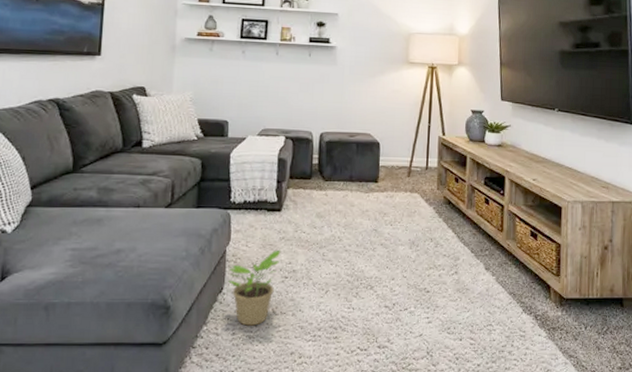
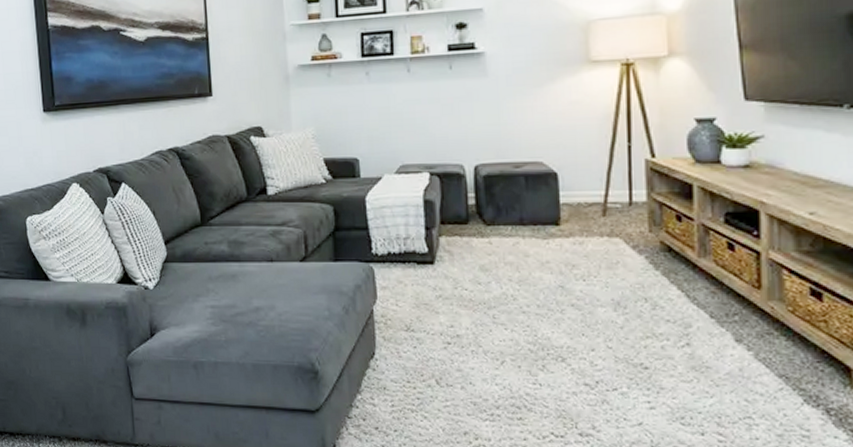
potted plant: present [228,249,280,326] -> none [379,310,439,398]

